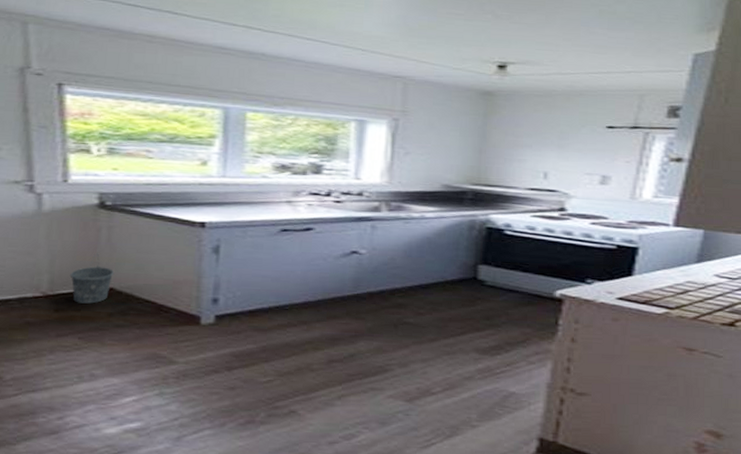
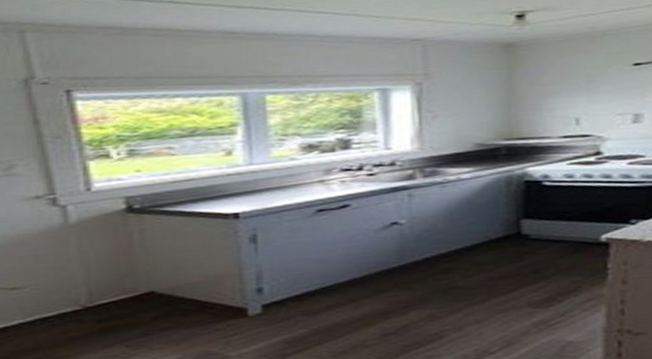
bucket: present [69,253,115,304] -> none [107,258,153,311]

